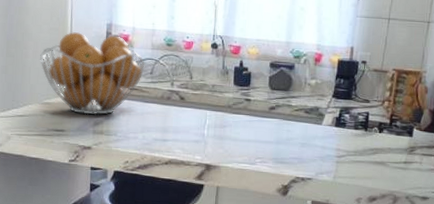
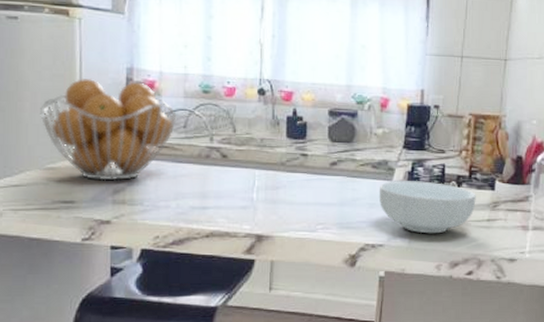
cereal bowl: none [309,125,395,172] -> present [378,181,476,234]

